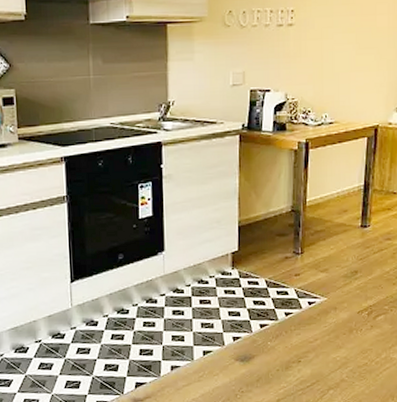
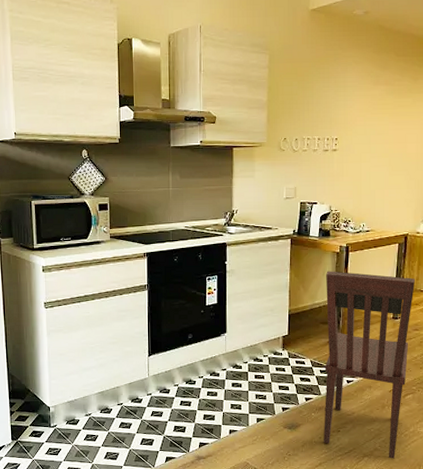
dining chair: none [282,172,388,391] -> present [324,271,416,459]

